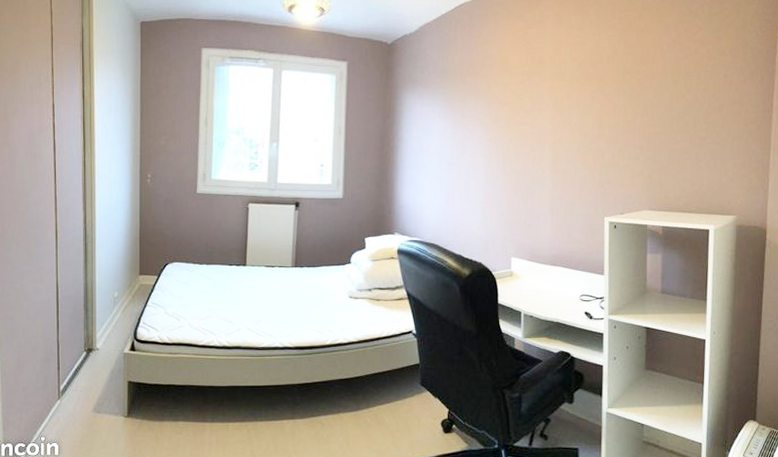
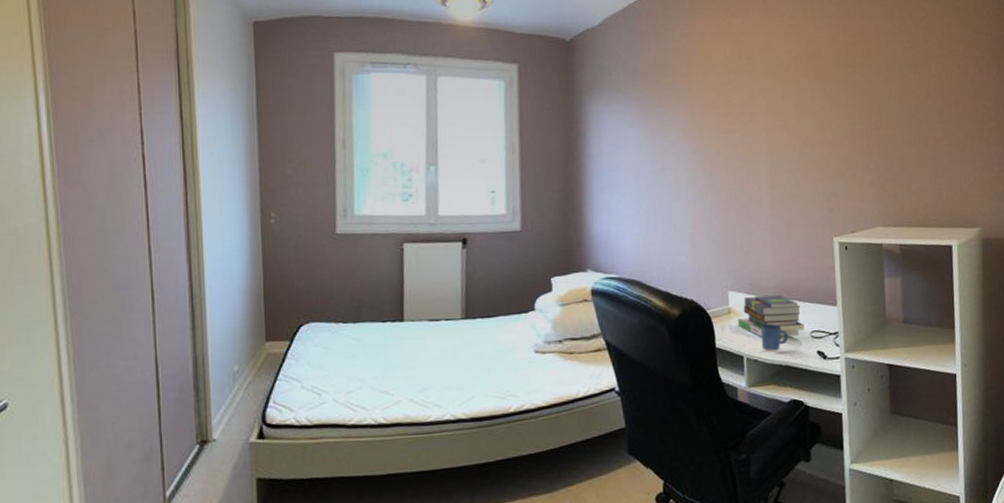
books: none [518,262,575,298] -> present [737,295,805,337]
mug: none [537,286,560,310] -> present [760,323,788,352]

